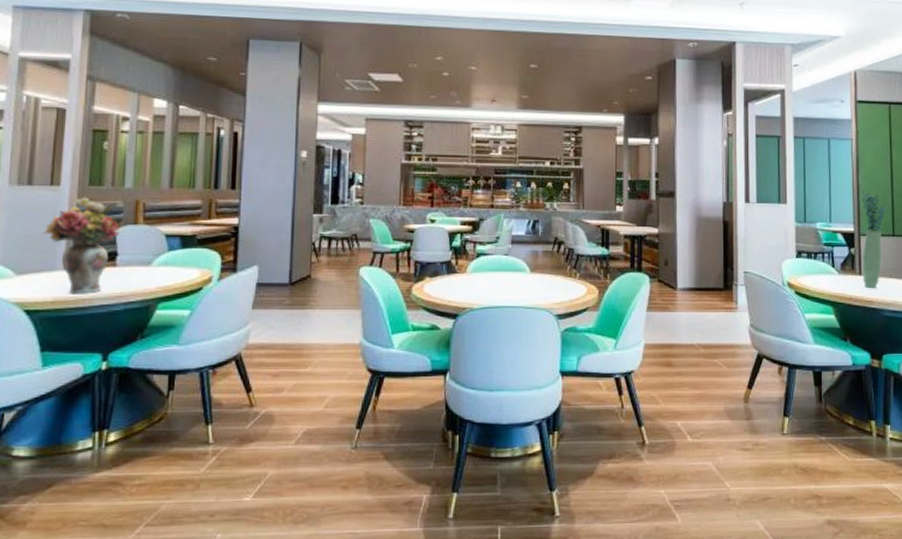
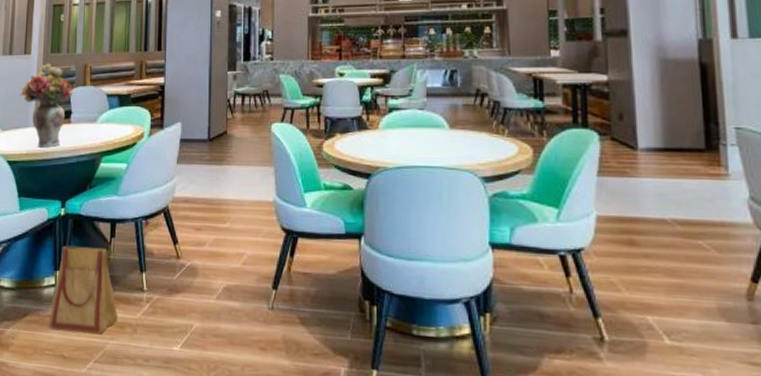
shopping bag: none [83,402,177,498] -> present [49,245,118,335]

